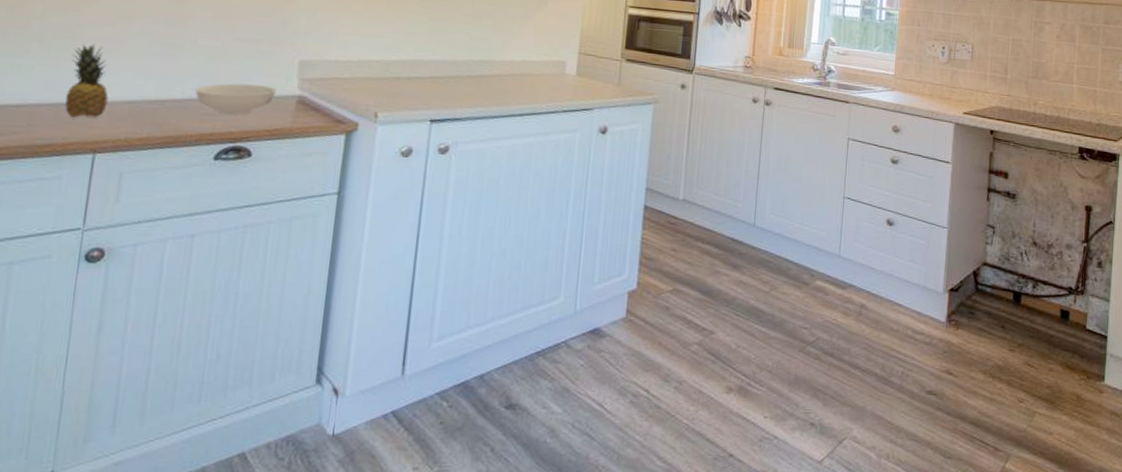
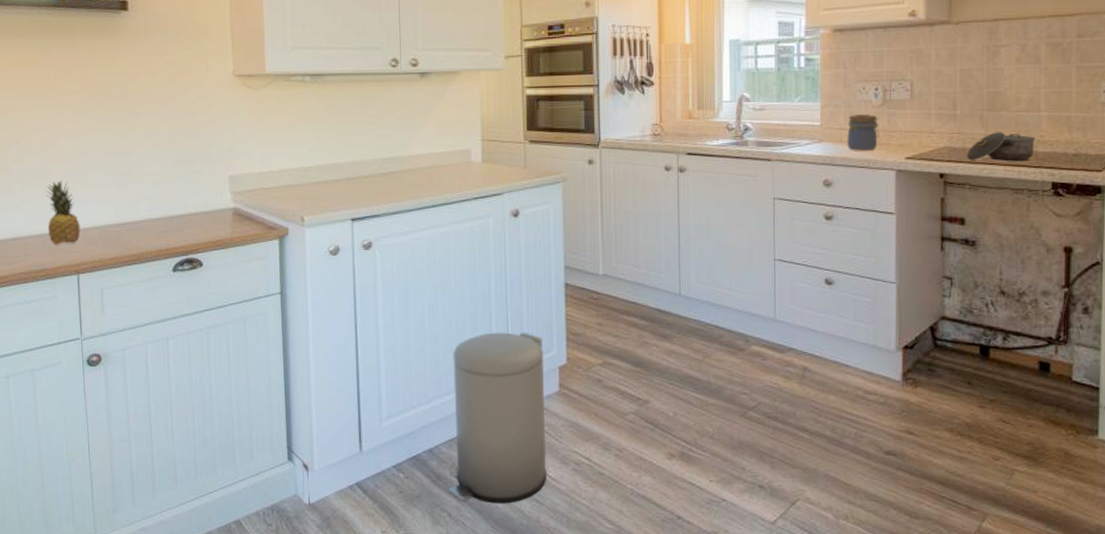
bowl: present [194,83,277,115] -> none [147,201,214,231]
pedal bin: none [494,251,615,438] -> present [448,332,547,504]
jar: none [915,68,944,103] -> present [847,114,879,151]
cooking pot: none [1013,97,1068,125] -> present [967,132,1035,161]

